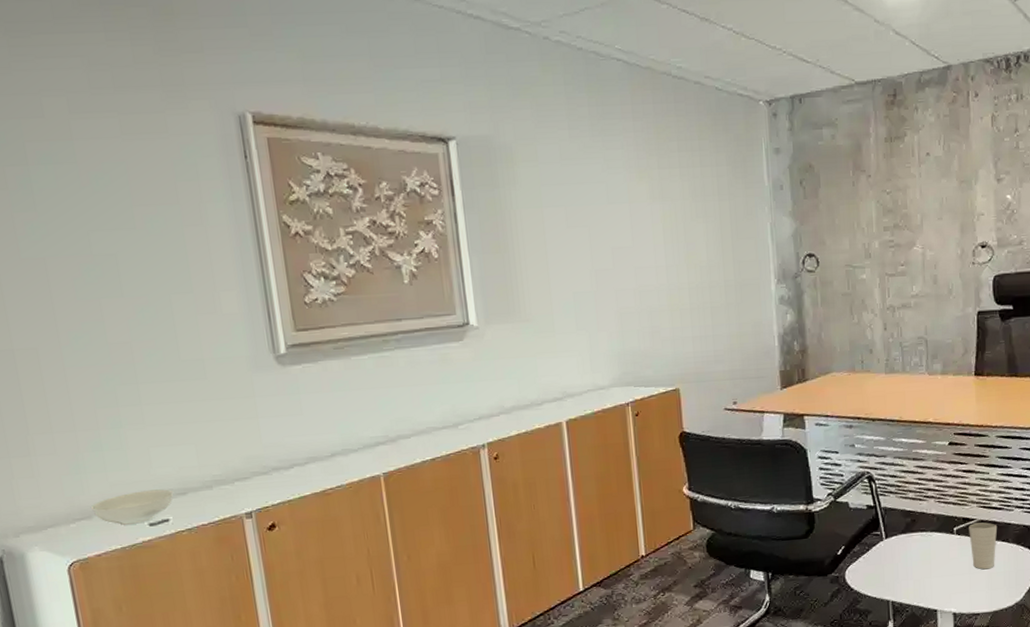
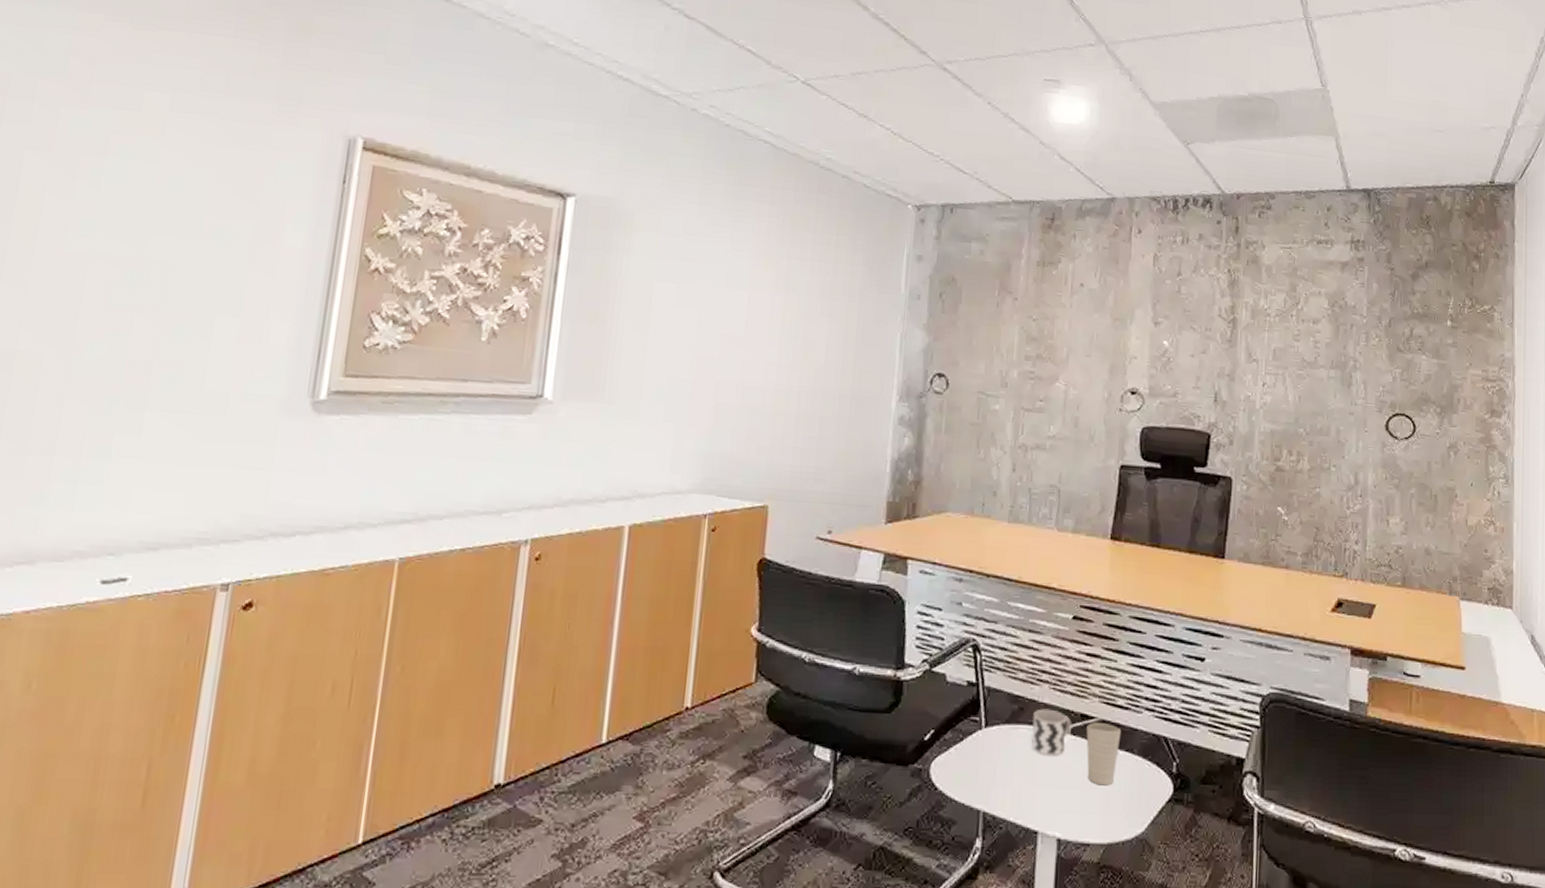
bowl: present [90,489,174,525] -> none [37,538,144,579]
cup: none [924,517,956,554] -> present [1031,708,1071,756]

